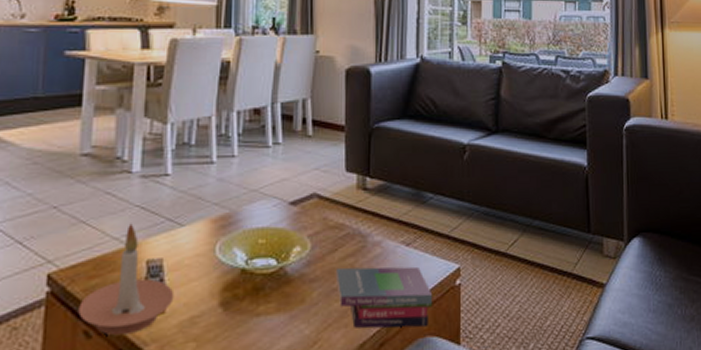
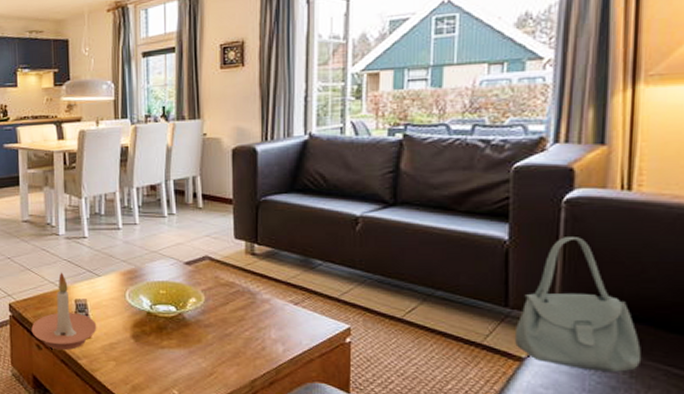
books: present [335,266,433,329] -> none [227,317,322,375]
handbag: none [596,162,686,290] -> present [514,237,641,372]

